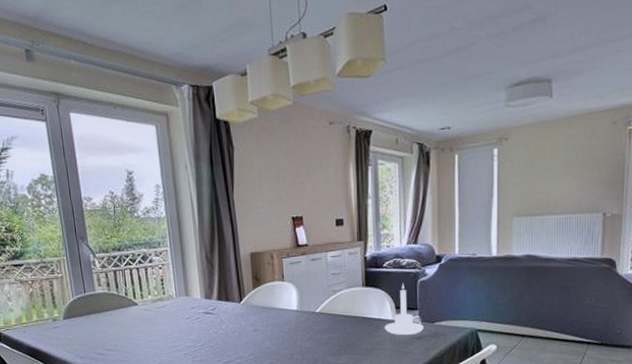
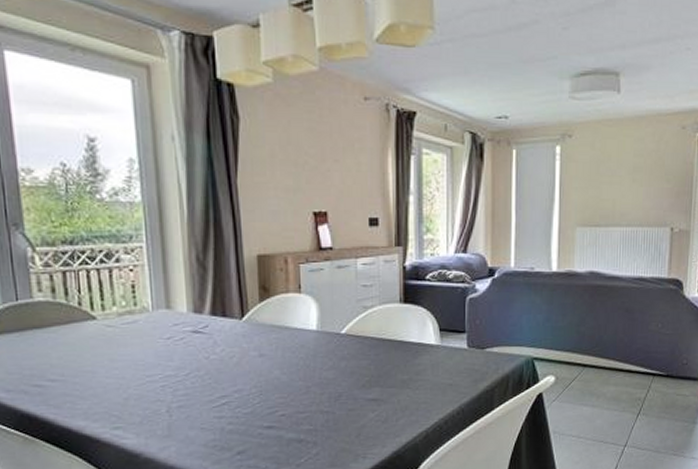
candle holder: present [384,283,424,336] -> none [425,299,472,364]

